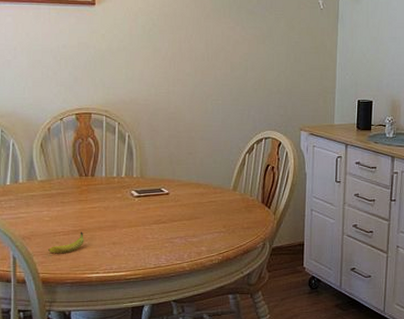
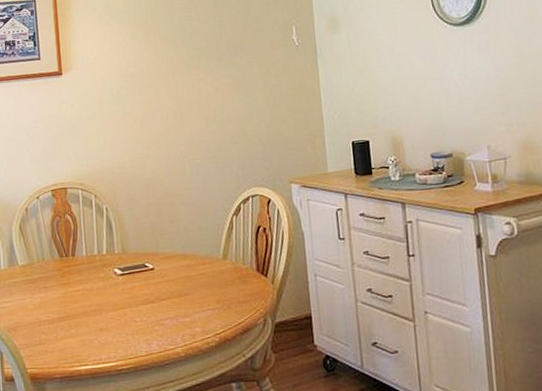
fruit: present [48,232,84,253] -> none [34,319,70,345]

